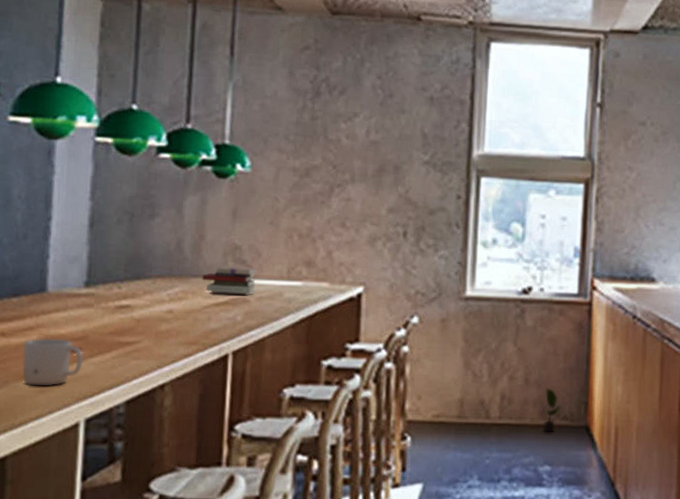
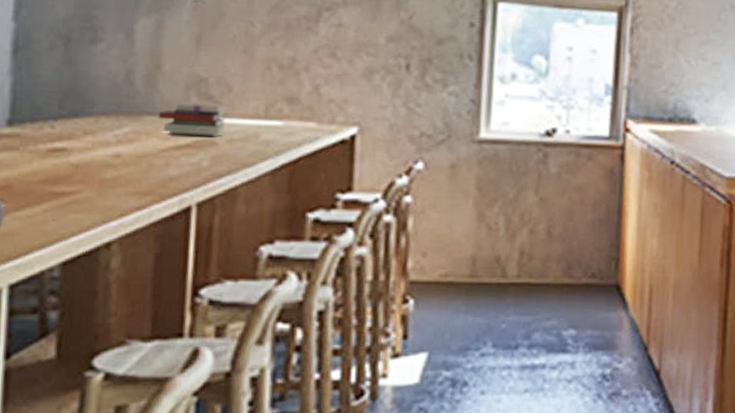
potted plant: present [539,387,562,433] -> none [564,242,589,293]

